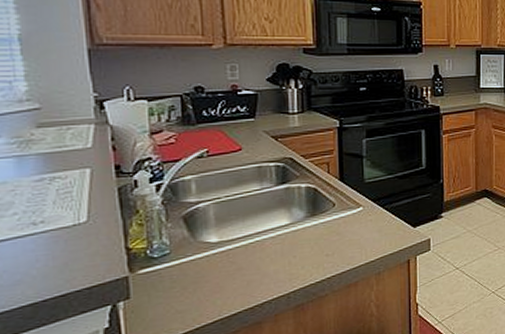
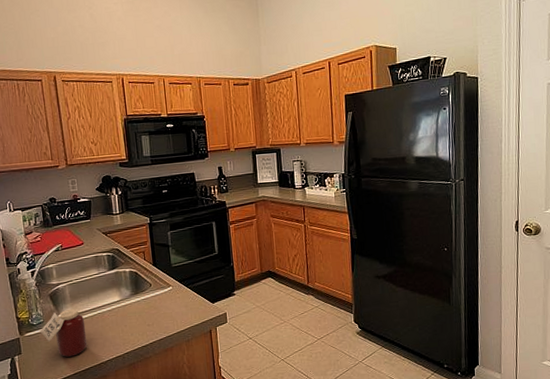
jar: none [163,235,236,300] -> present [40,308,88,357]

